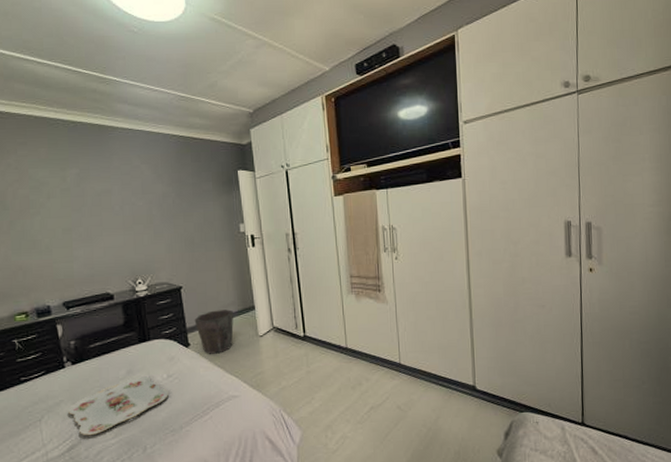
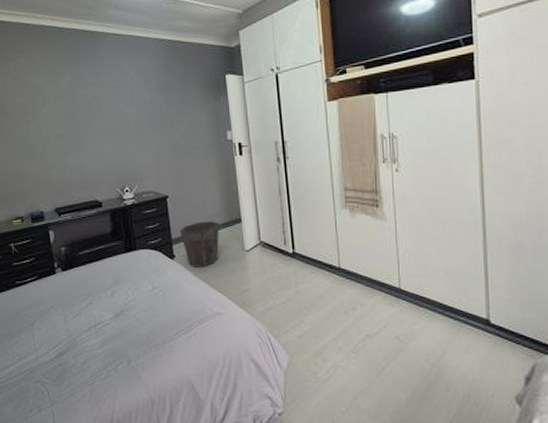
serving tray: present [68,376,169,436] -> none [58,287,153,344]

